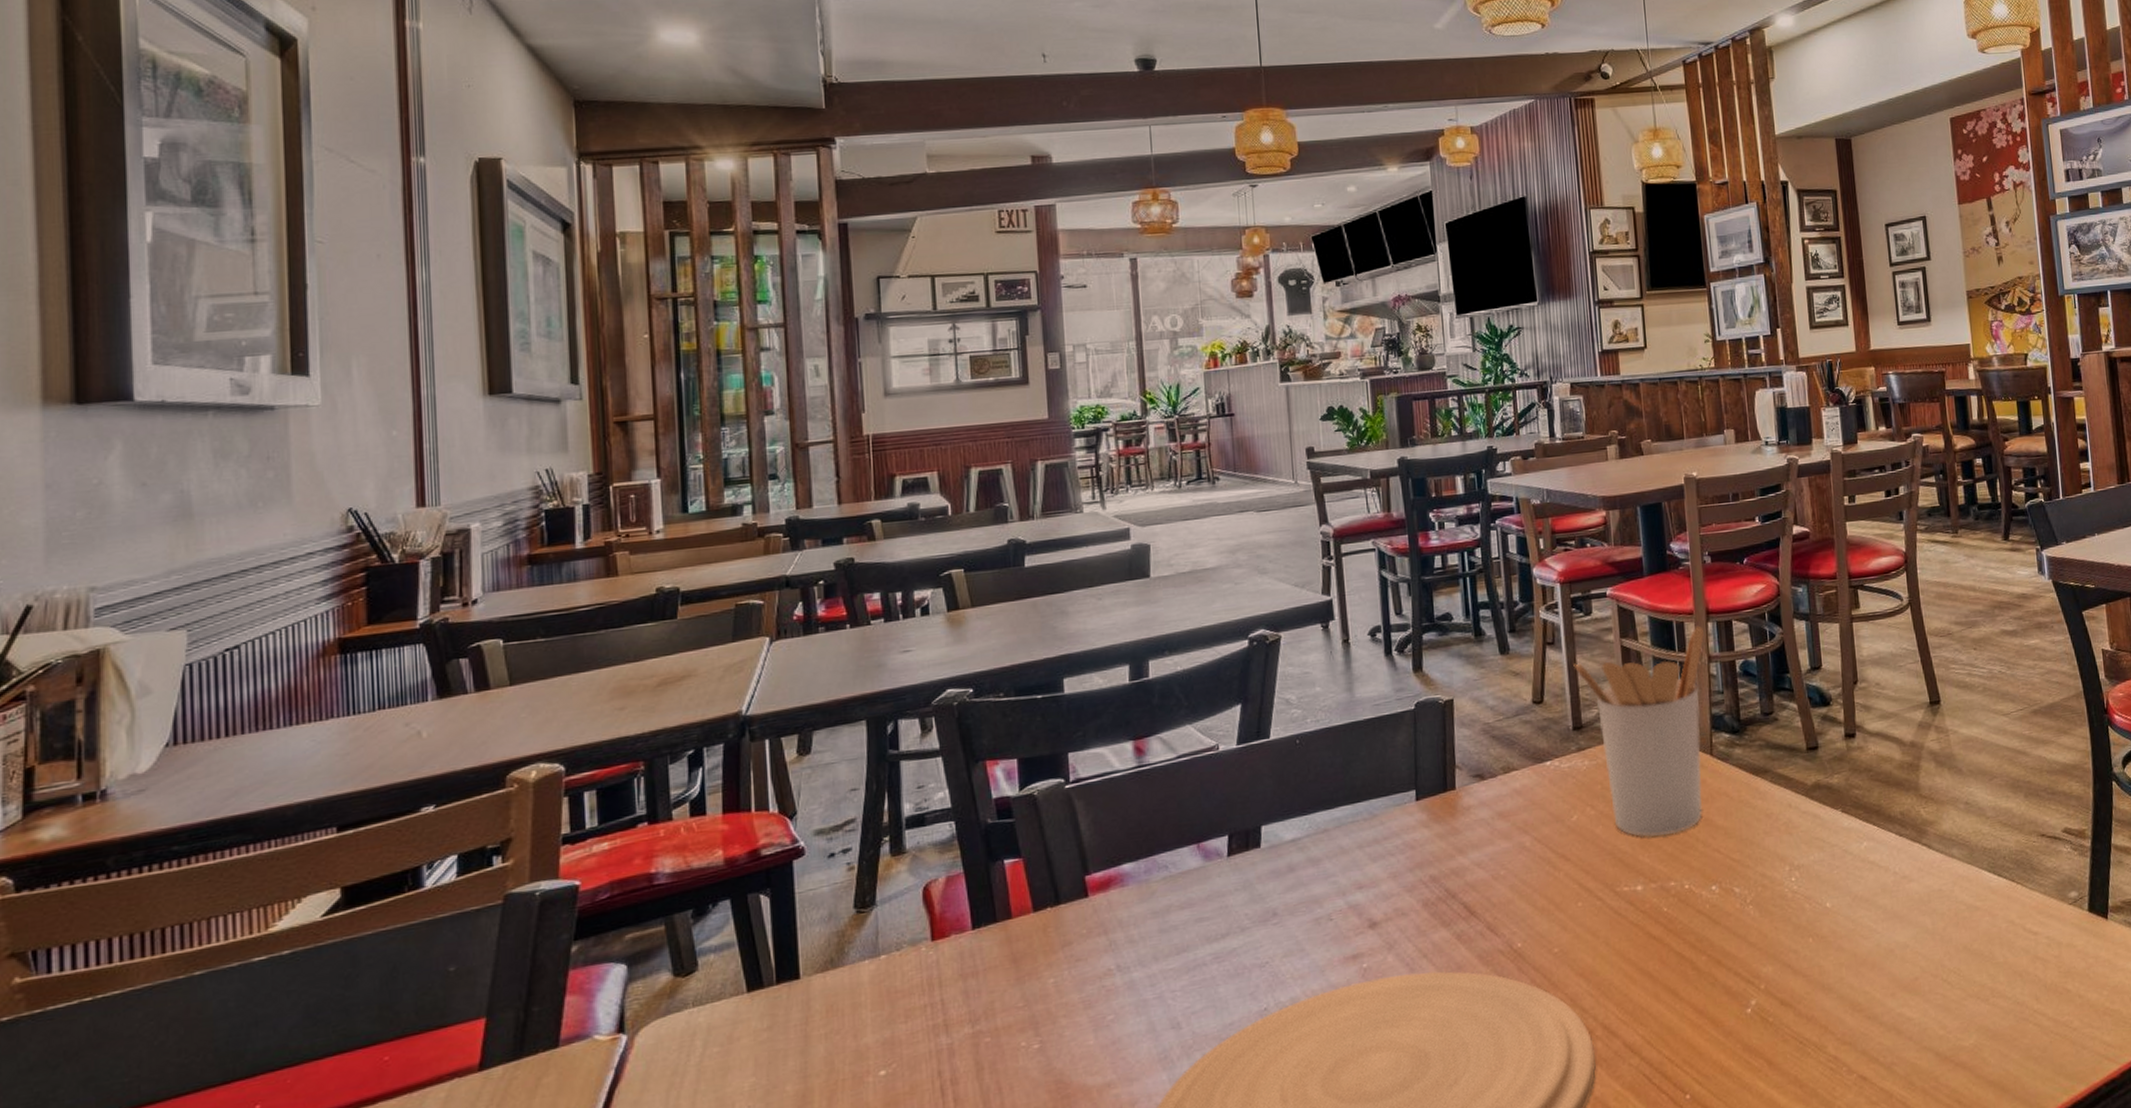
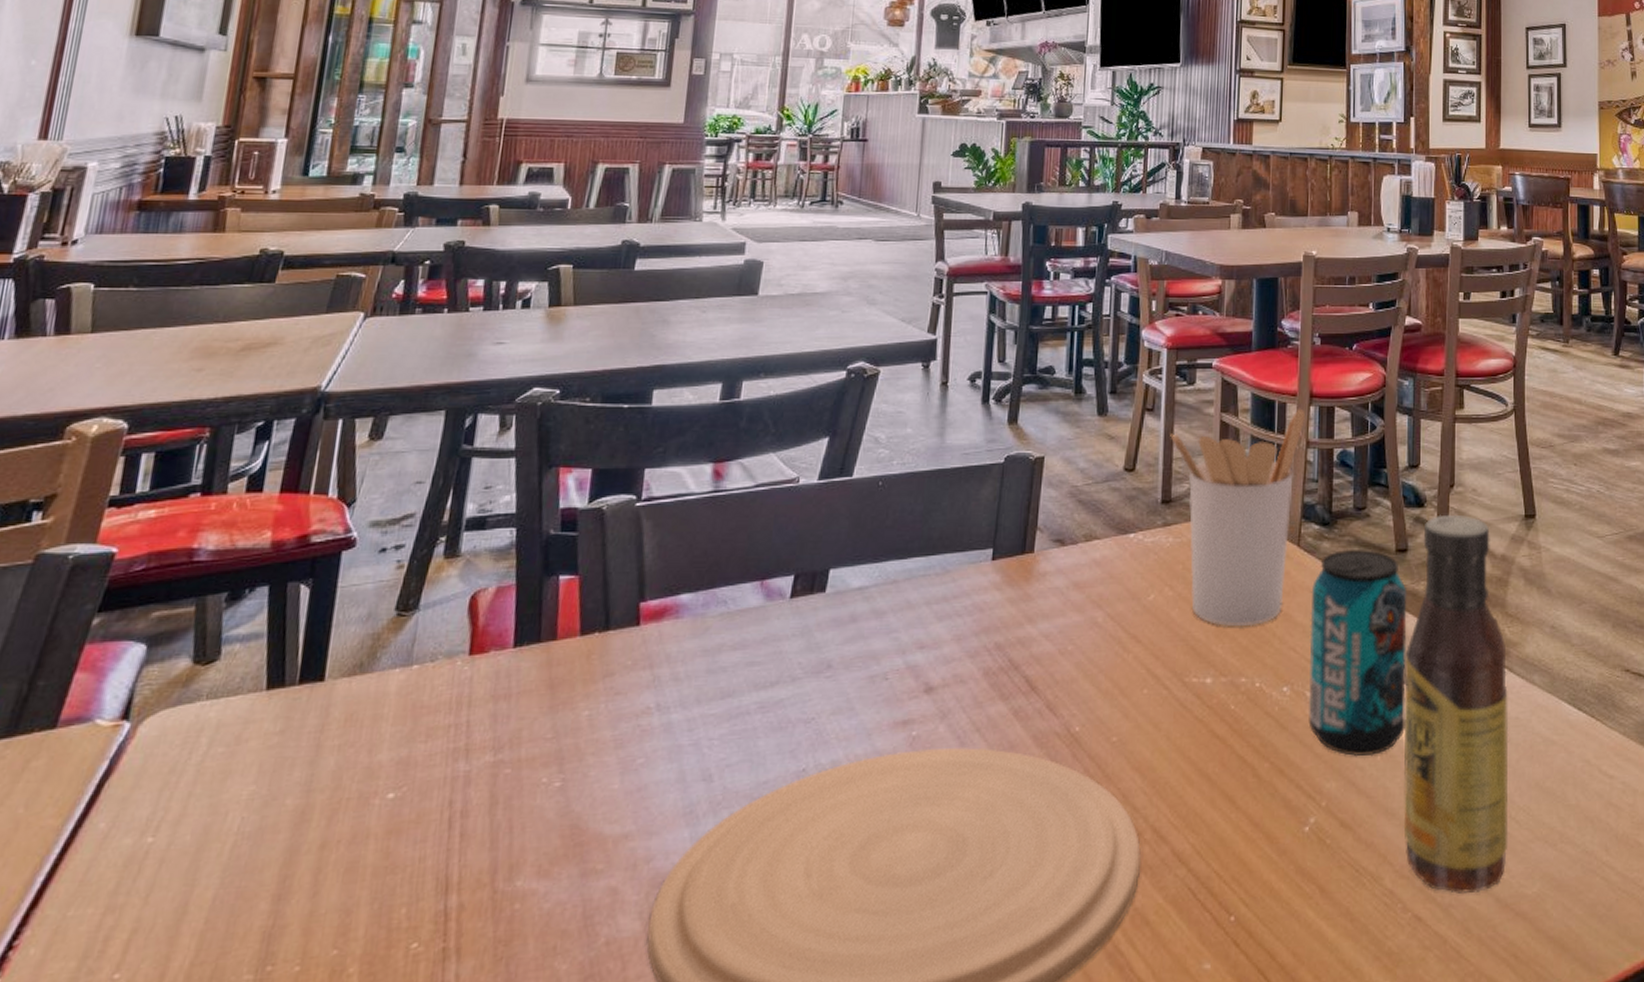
beverage can: none [1728,751,1833,942] -> present [1308,548,1407,757]
sauce bottle: none [1826,709,1943,1053] -> present [1403,514,1509,895]

